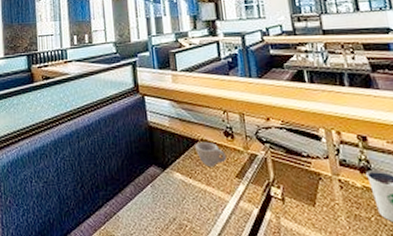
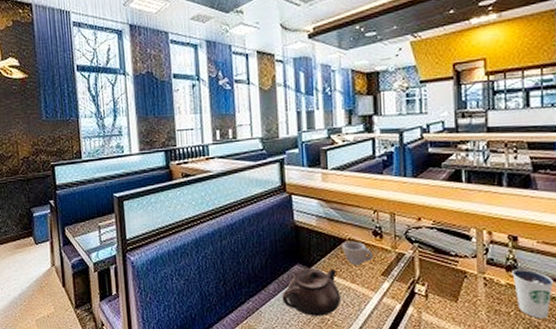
teapot: none [138,170,197,221] -> present [282,268,340,316]

